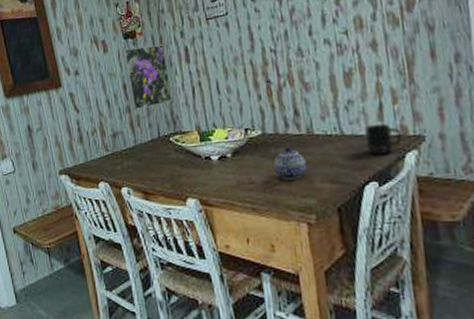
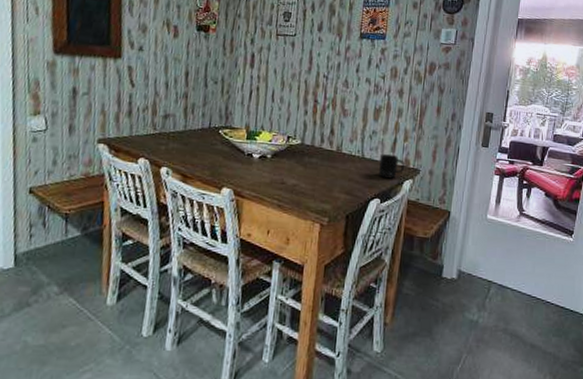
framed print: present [122,44,173,111] -> none [189,39,234,99]
teapot: present [274,146,307,180] -> none [304,158,331,187]

